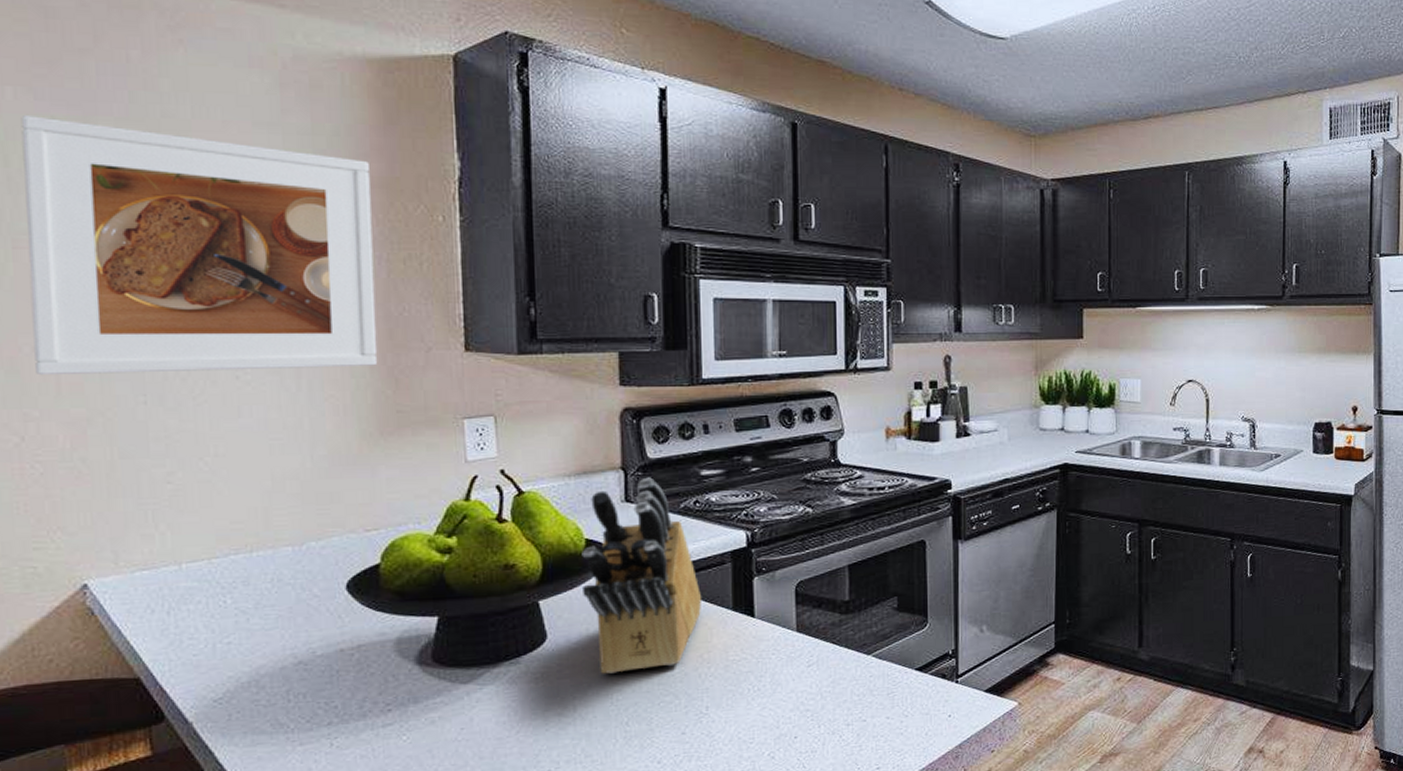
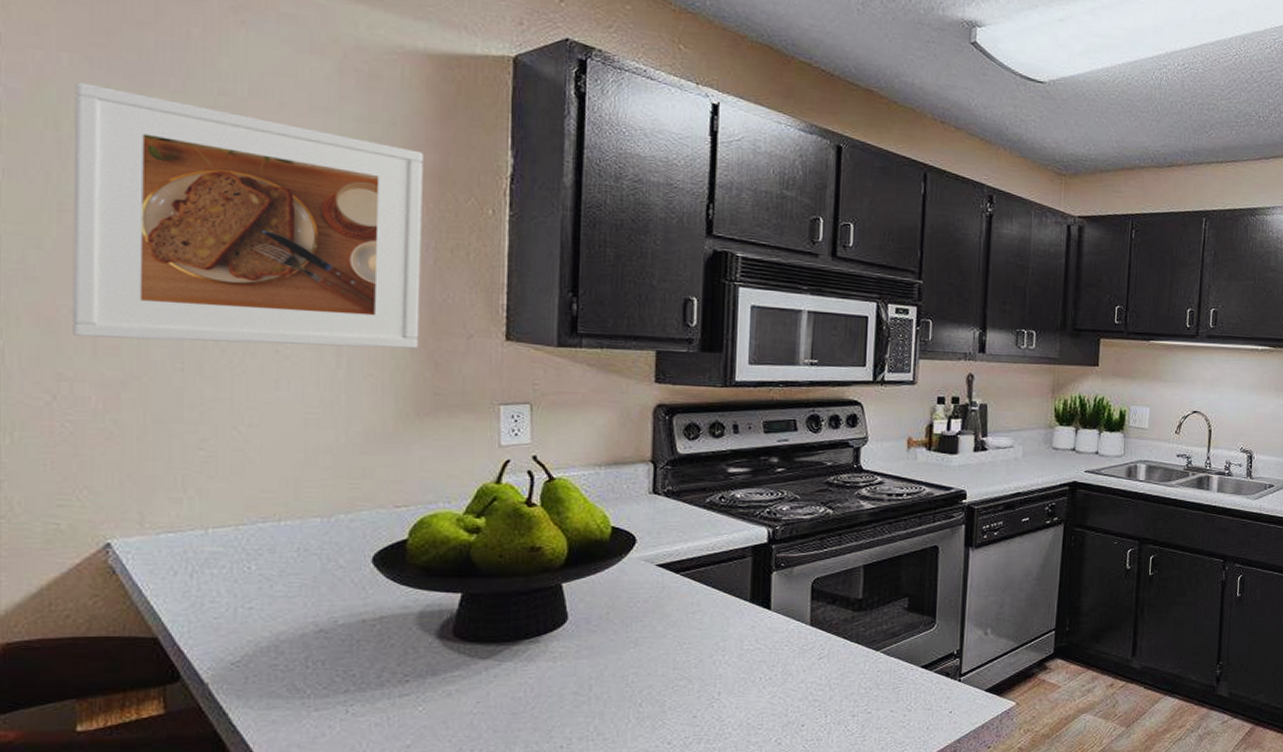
knife block: present [581,477,702,674] -> none [606,471,722,656]

